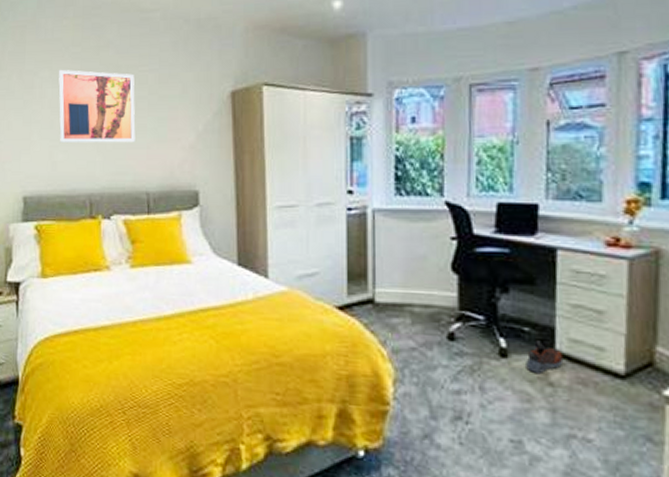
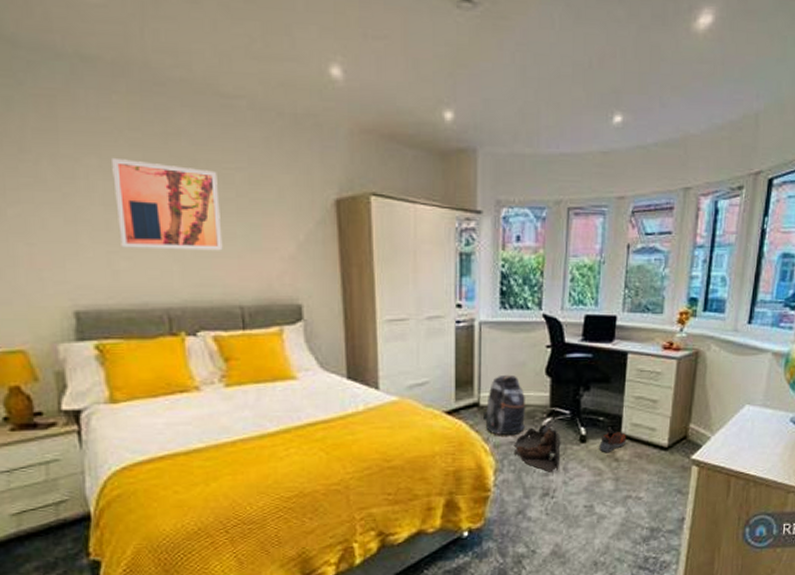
backpack: none [378,268,430,341] -> present [482,374,526,436]
bag: none [416,330,475,393] -> present [514,424,561,474]

